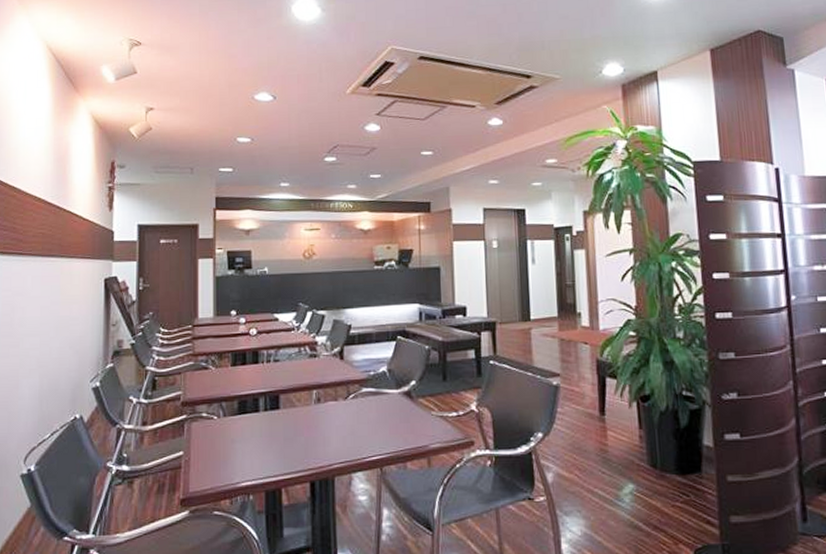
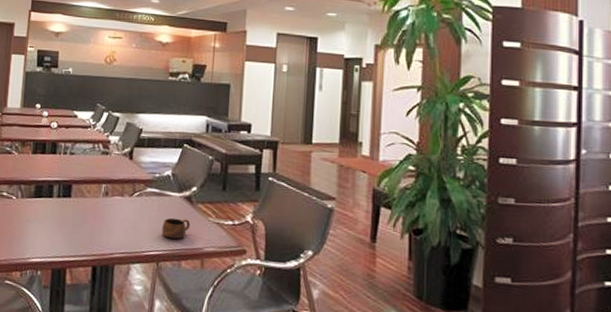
cup: none [382,416,413,439] -> present [162,217,191,239]

